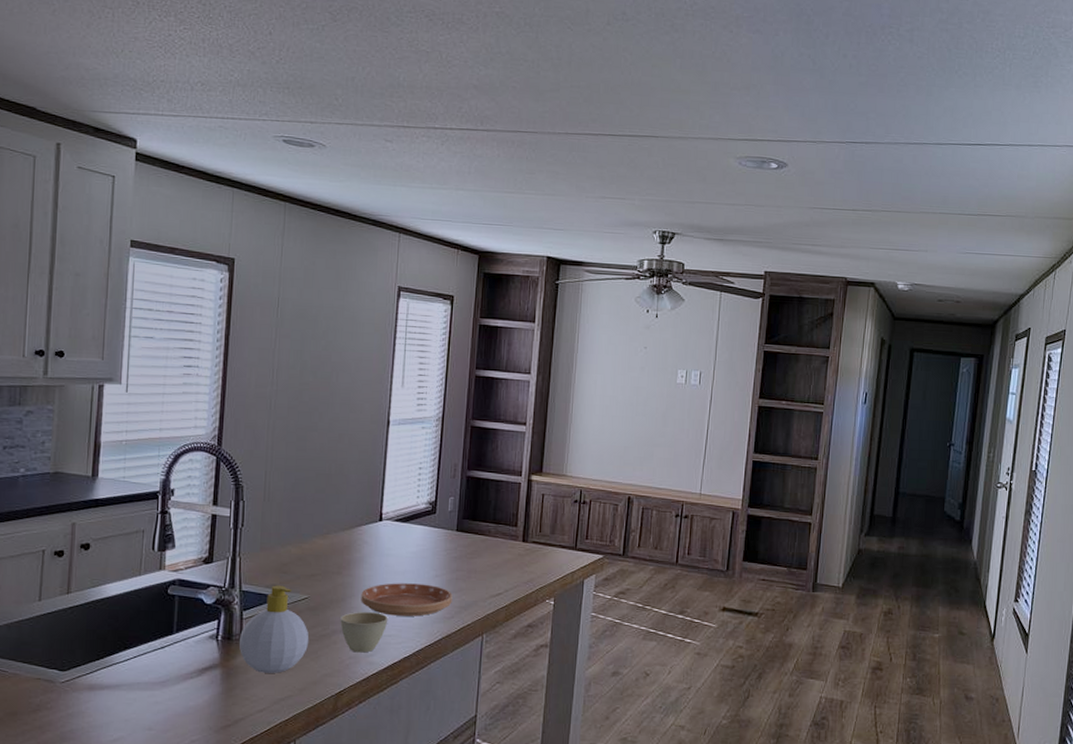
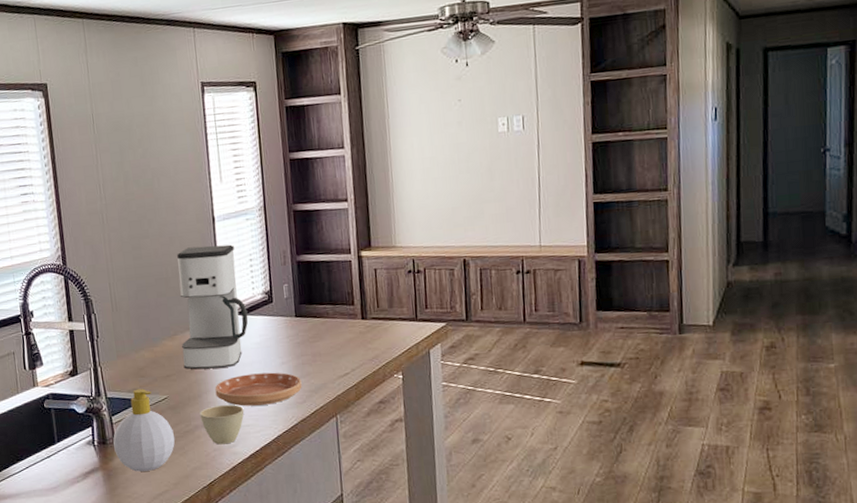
coffee maker: none [331,447,408,574] -> present [177,244,248,370]

